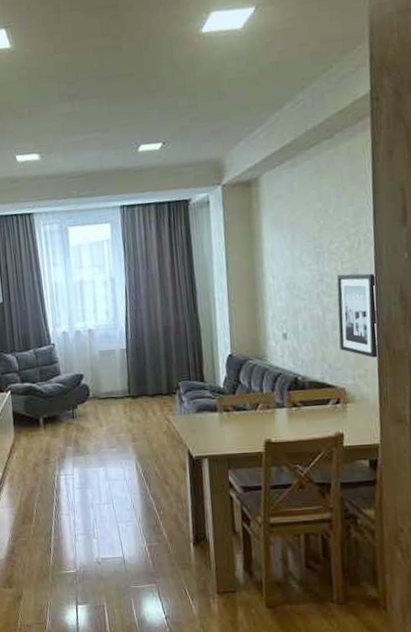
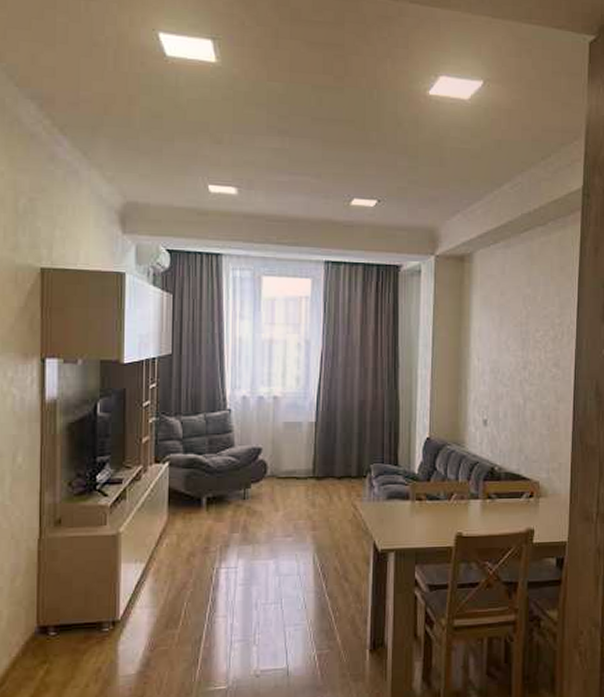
wall art: present [337,273,378,358] -> none [537,364,575,452]

